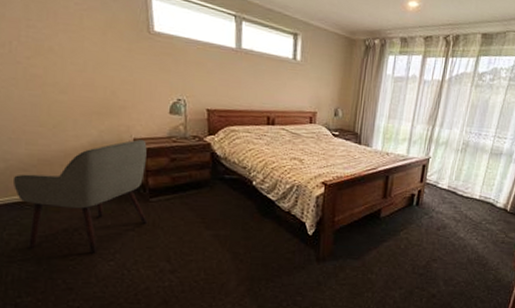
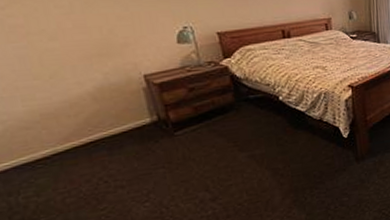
chair: present [12,140,148,254] -> none [15,75,177,208]

